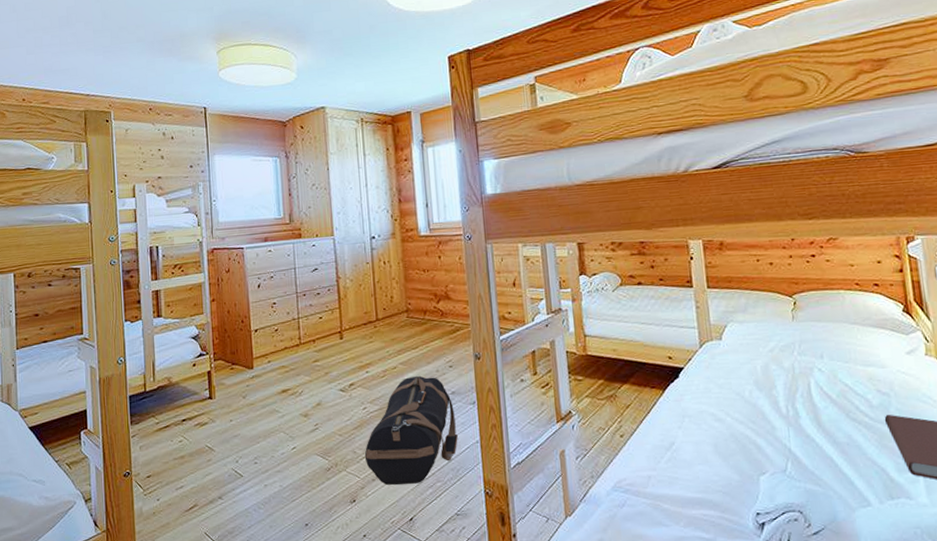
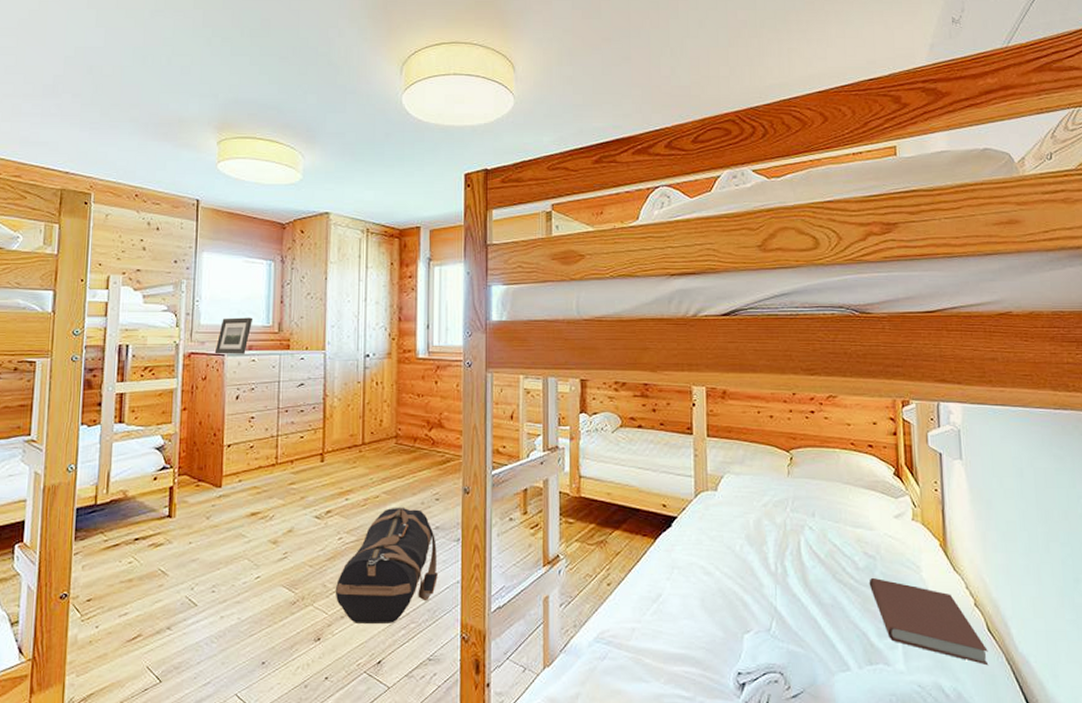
picture frame: none [234,211,265,248] -> present [214,317,252,354]

